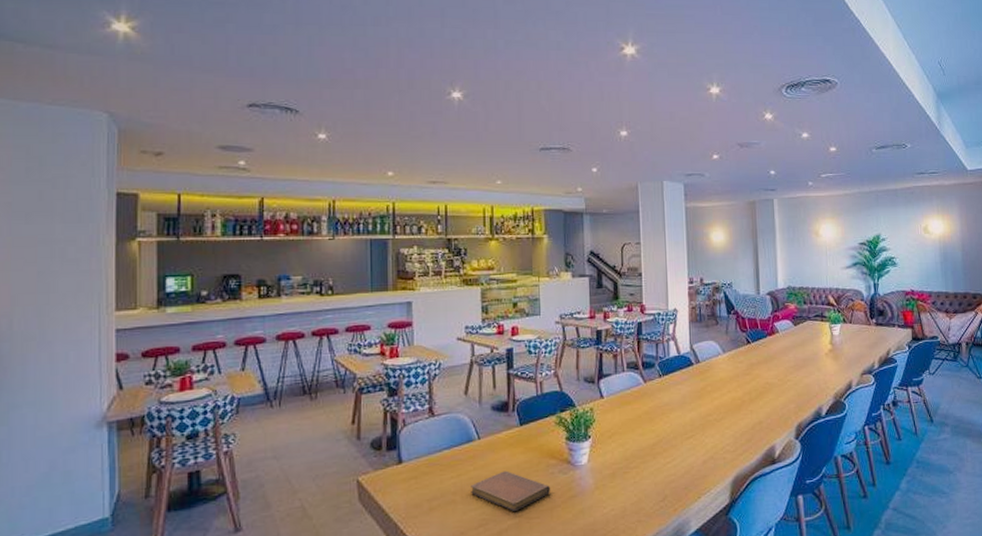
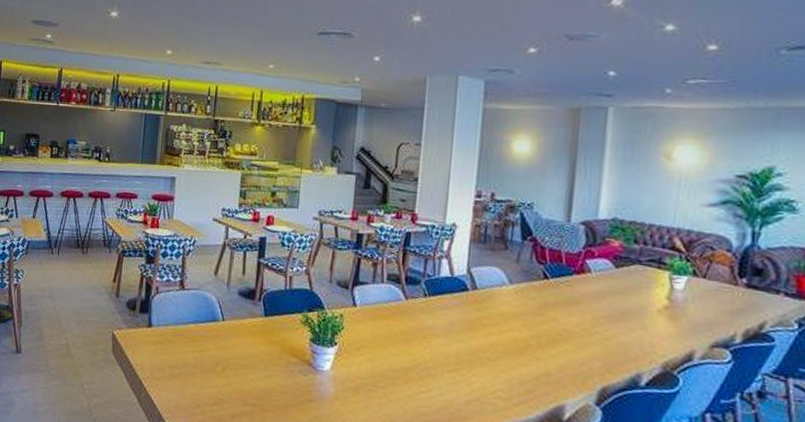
notebook: present [471,471,551,512] -> none [210,357,289,400]

